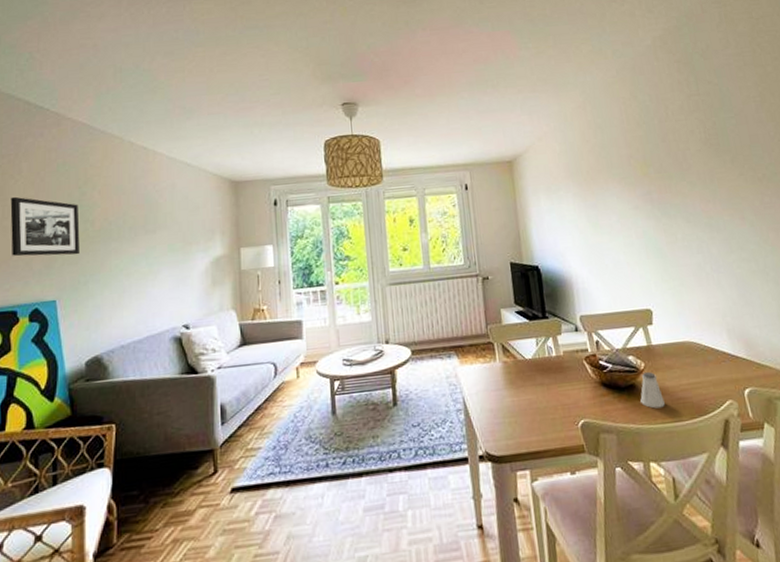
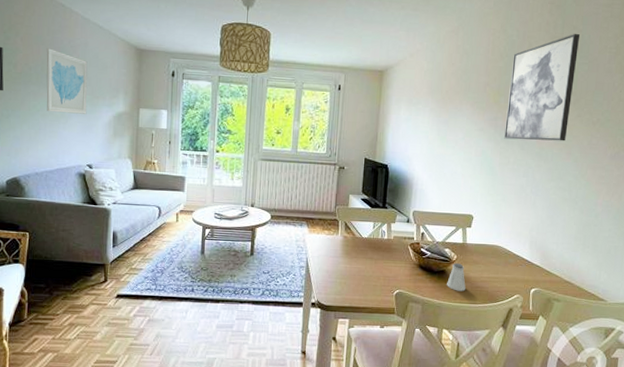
wall art: none [128,197,179,270] -> present [46,48,88,114]
wall art: none [651,88,734,214] -> present [504,34,579,141]

